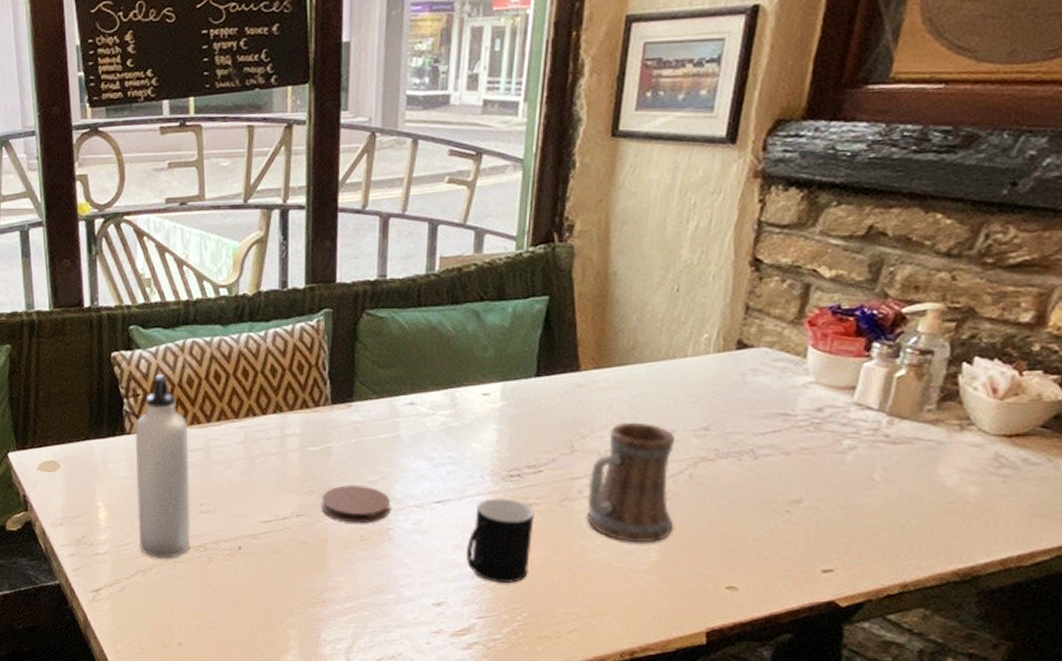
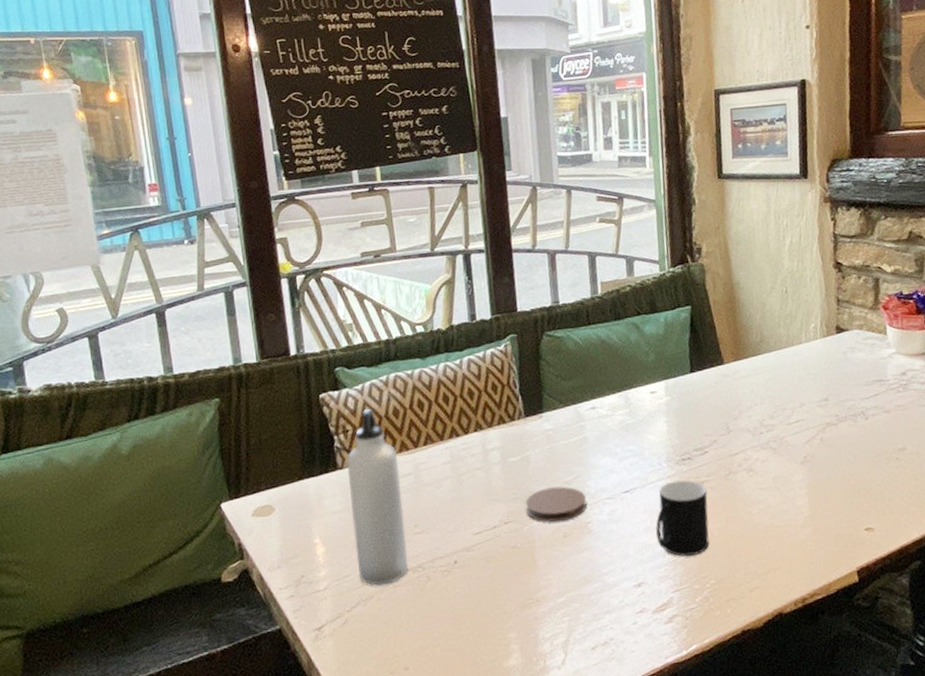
beer mug: present [587,422,676,544] -> none [745,400,816,503]

